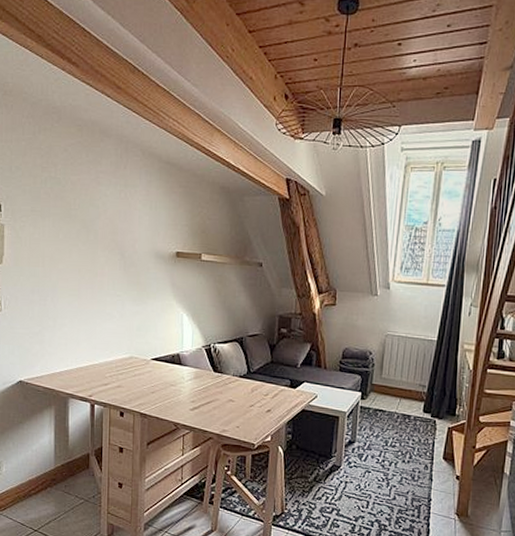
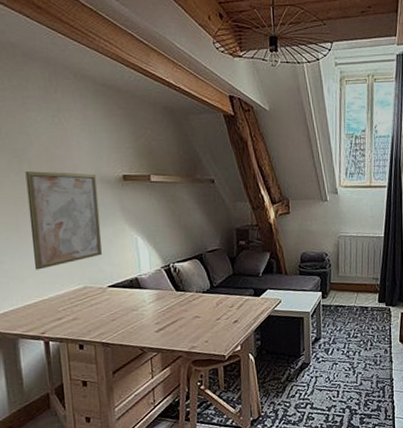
wall art: none [90,242,152,336] -> present [25,171,103,270]

